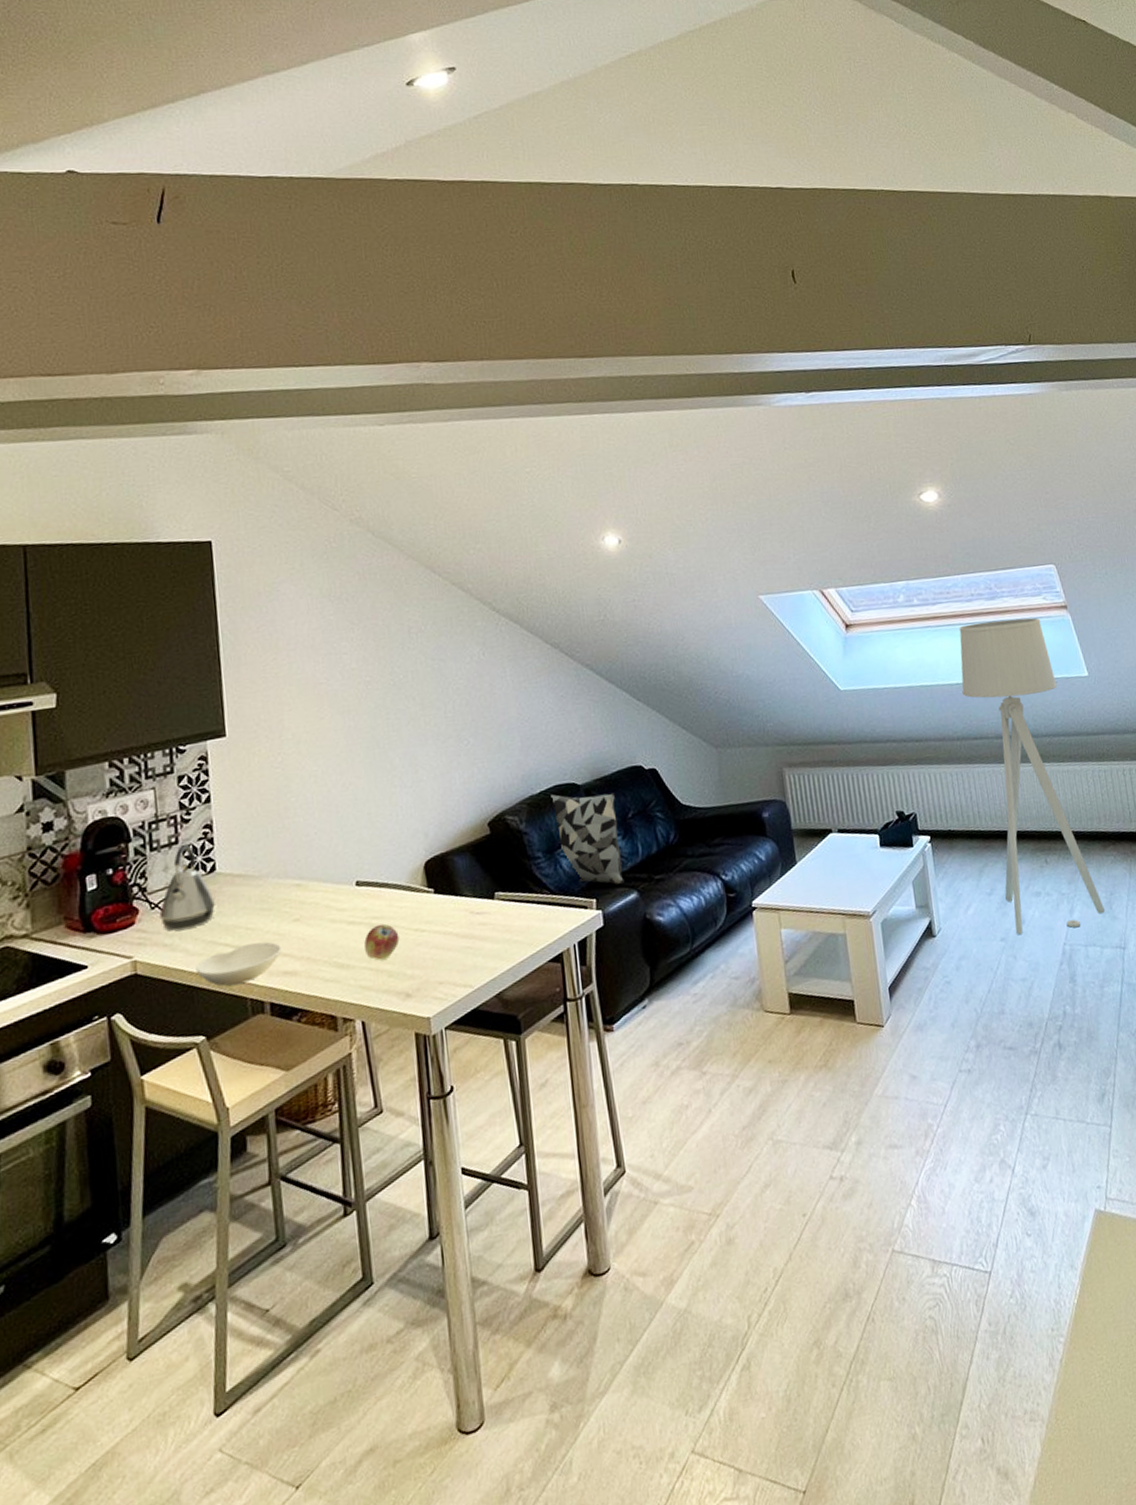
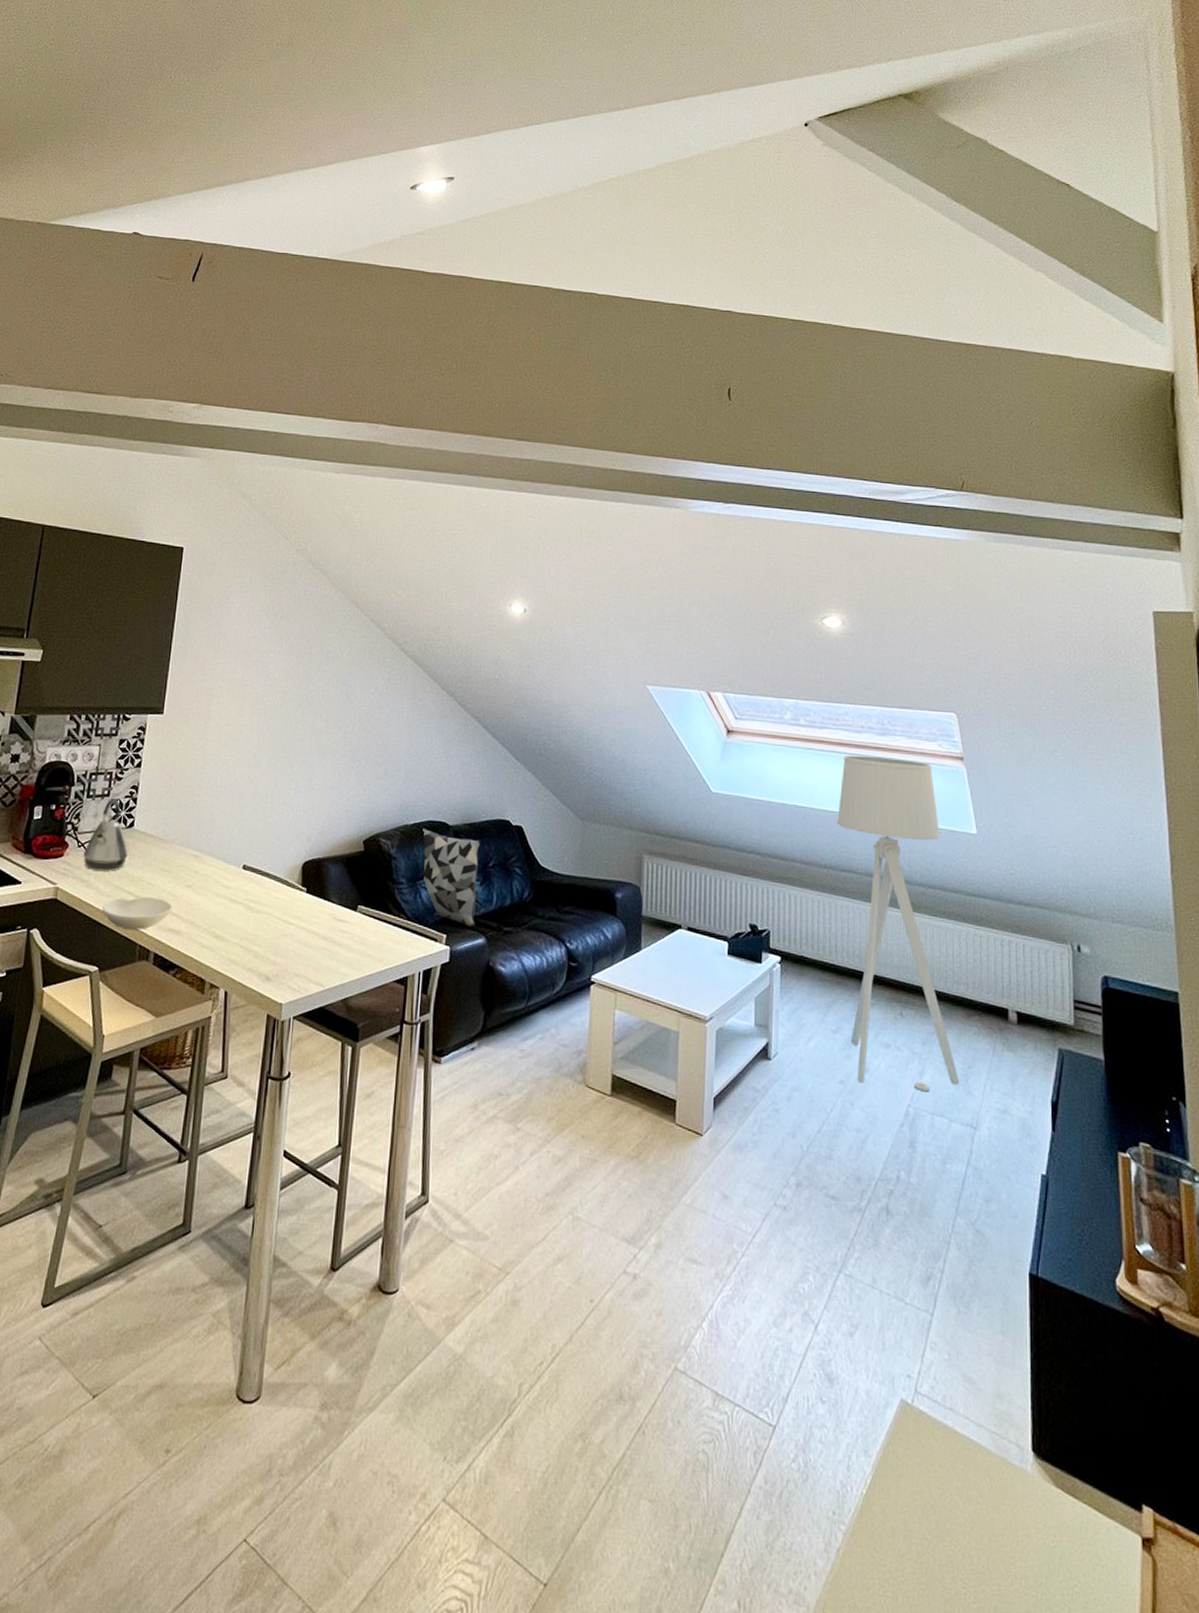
fruit: present [363,923,400,960] -> none [239,908,270,941]

